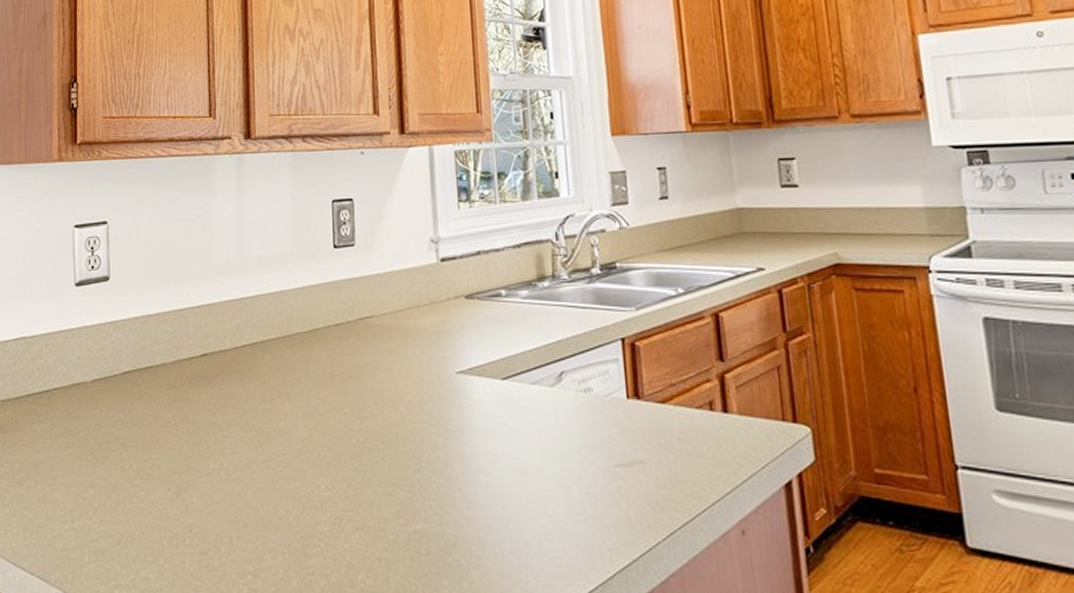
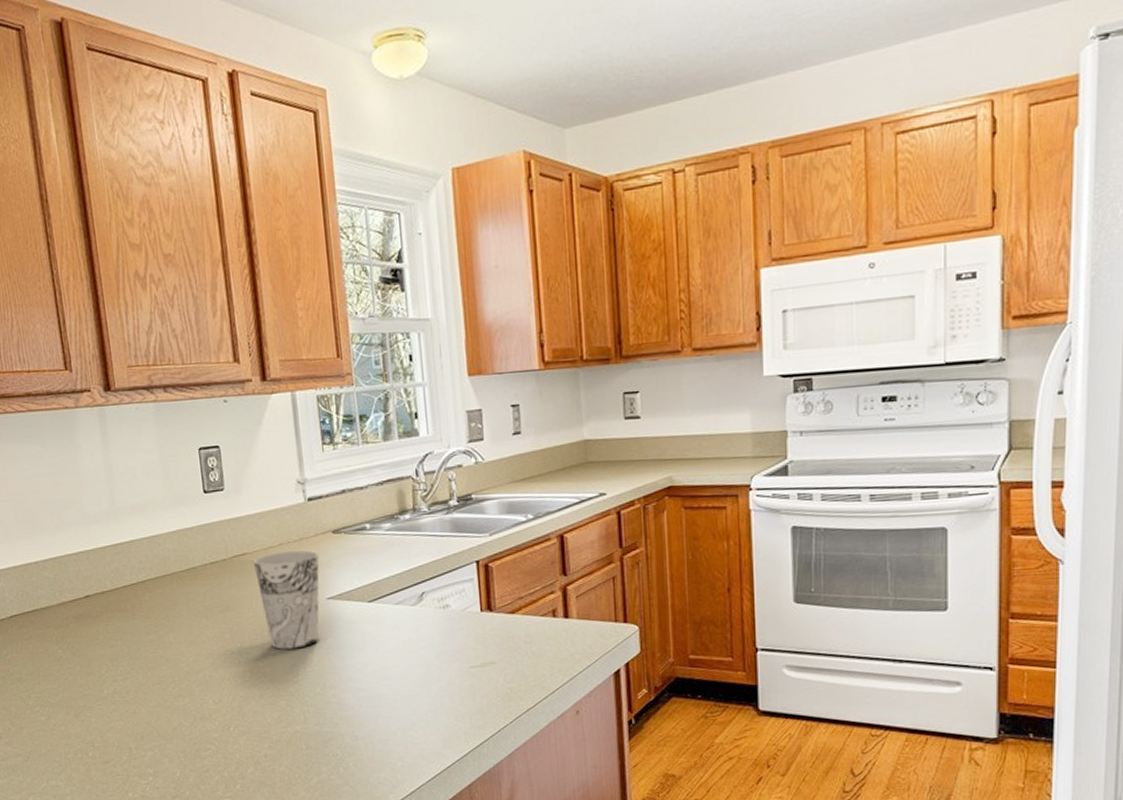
cup: none [381,316,450,430] -> present [254,550,320,650]

